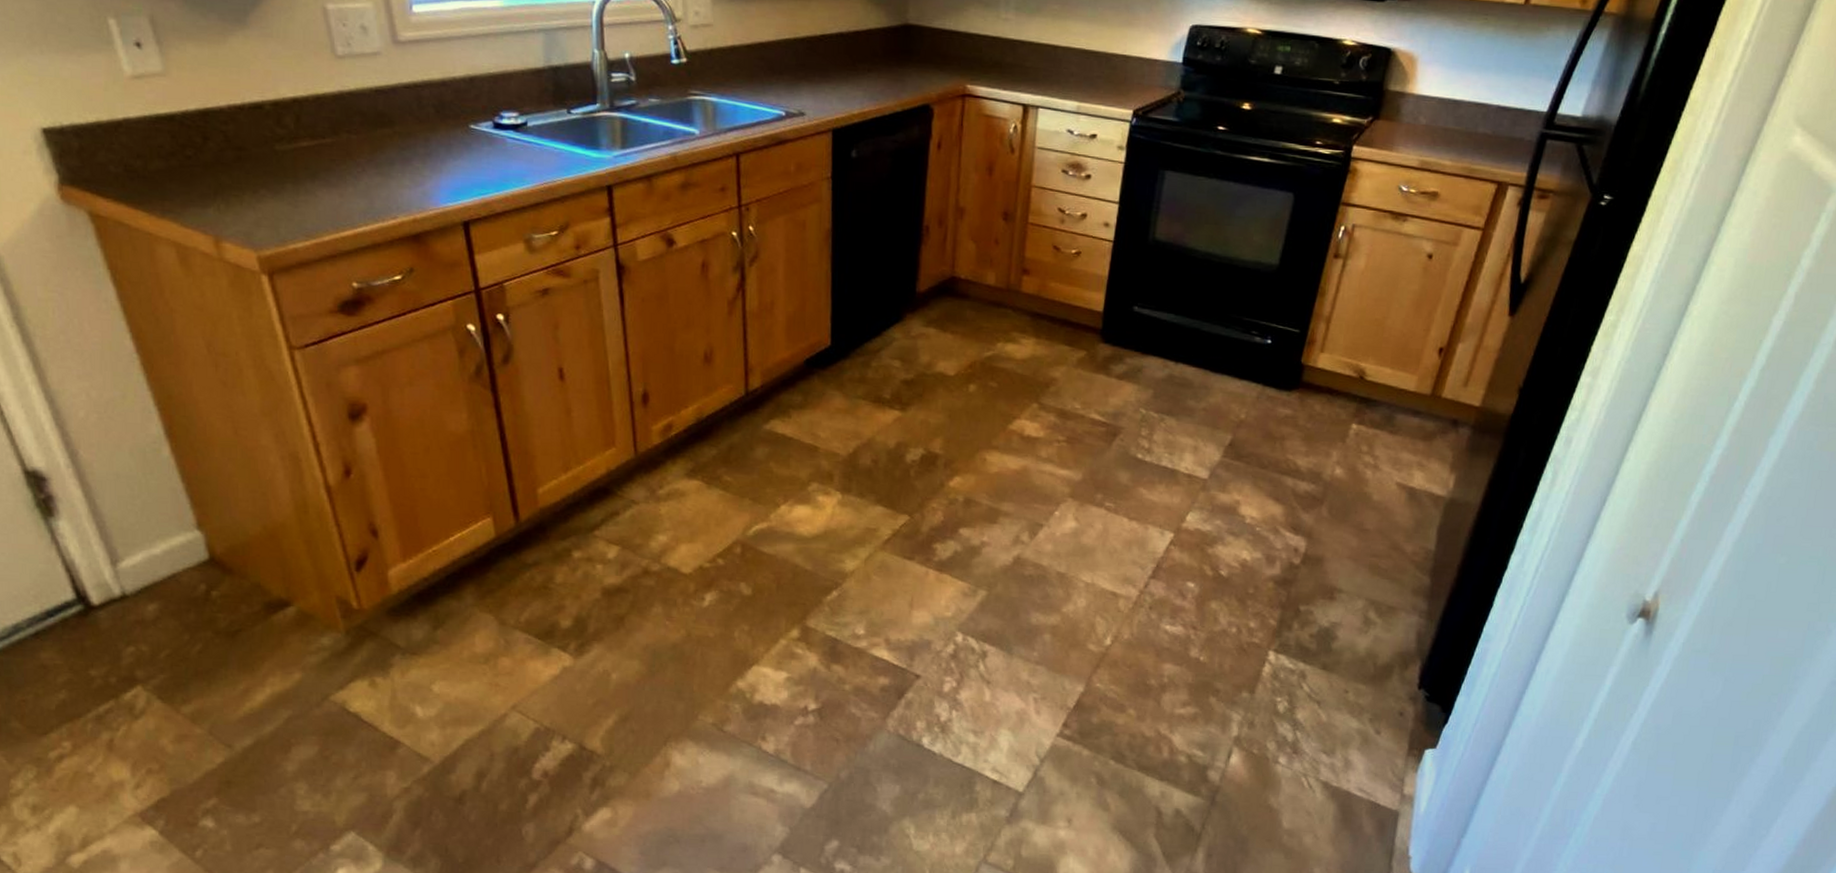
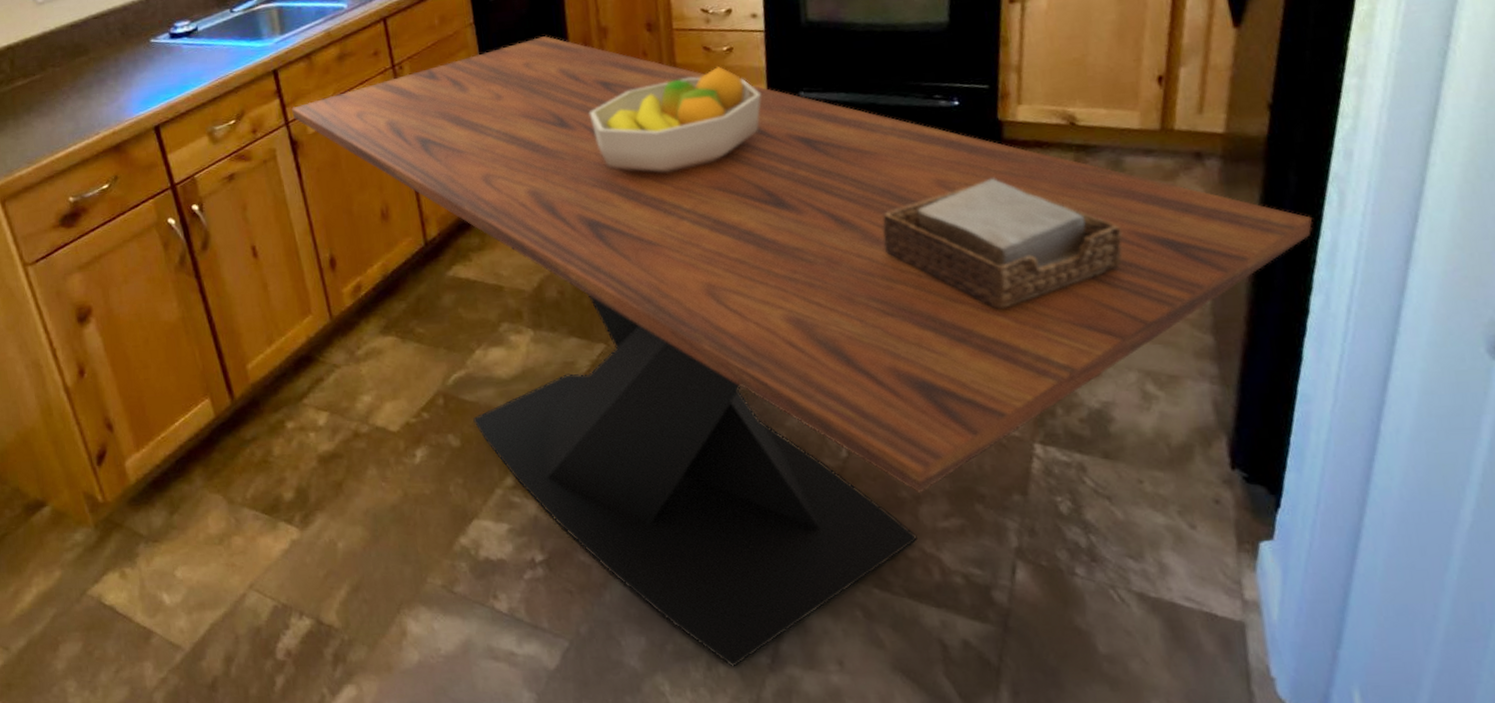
dining table: none [622,205,1529,818] -> present [292,36,1313,667]
fruit bowl: none [933,267,1098,362] -> present [590,65,761,173]
napkin holder: none [1180,415,1380,532] -> present [883,178,1123,310]

